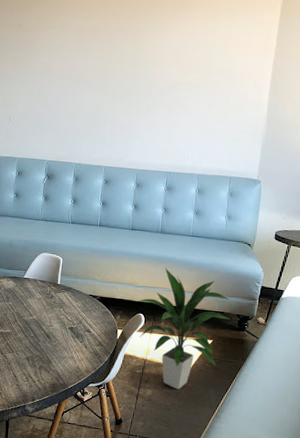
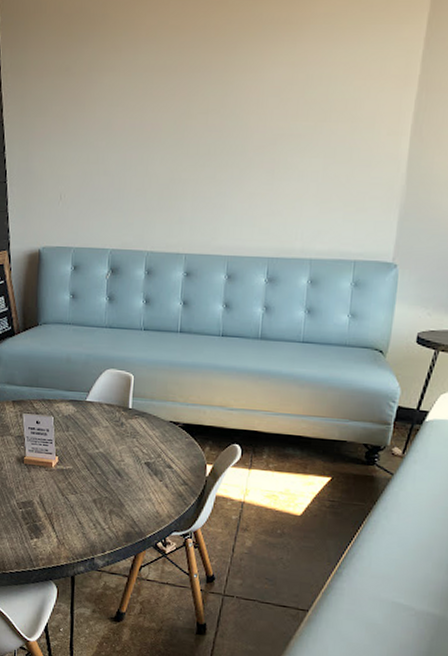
indoor plant: present [137,267,230,390] -> none [230,384,355,540]

